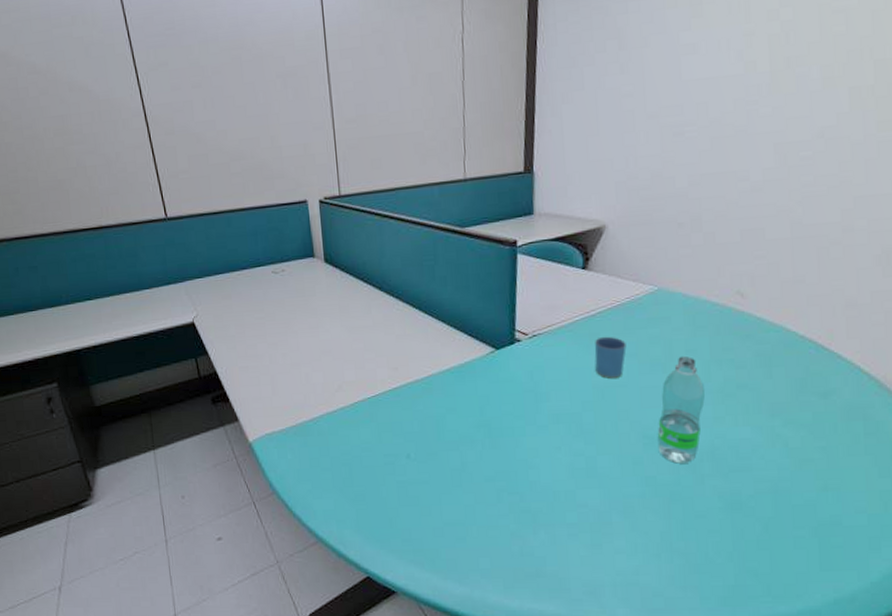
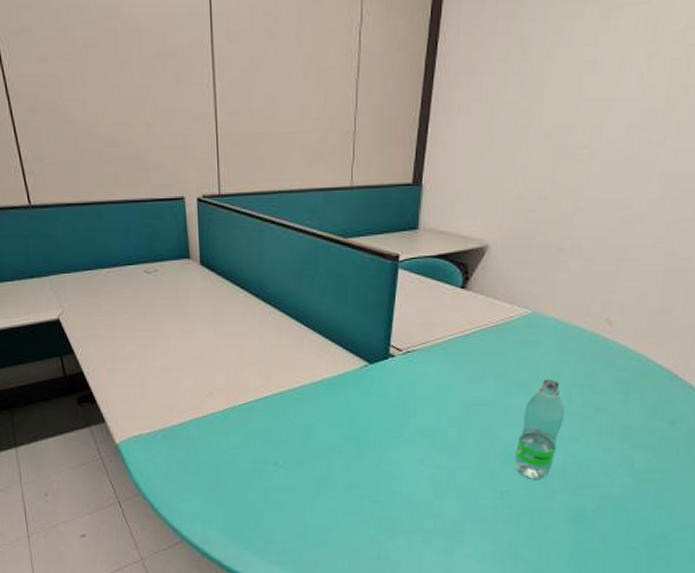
mug: present [594,336,627,378] -> none [464,356,496,397]

